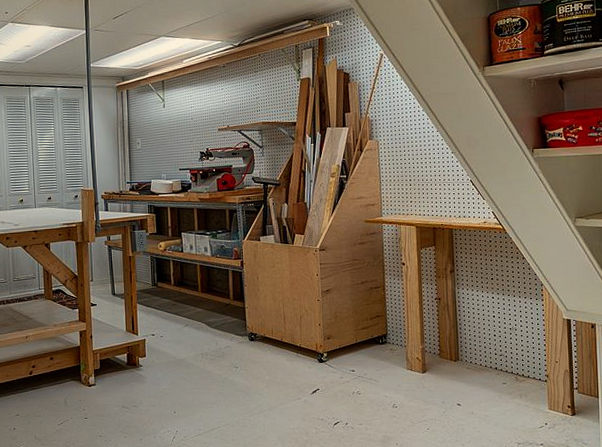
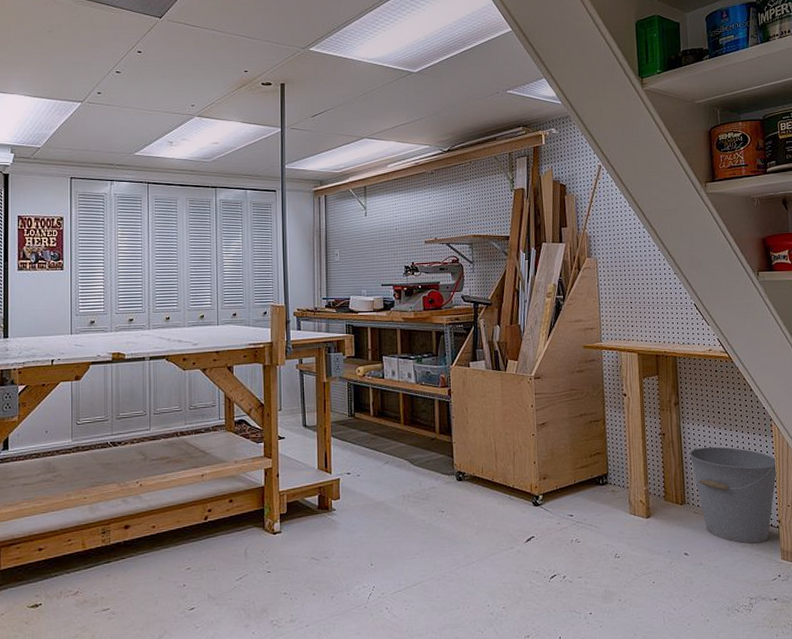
bucket: none [462,309,547,396] -> present [688,446,778,544]

